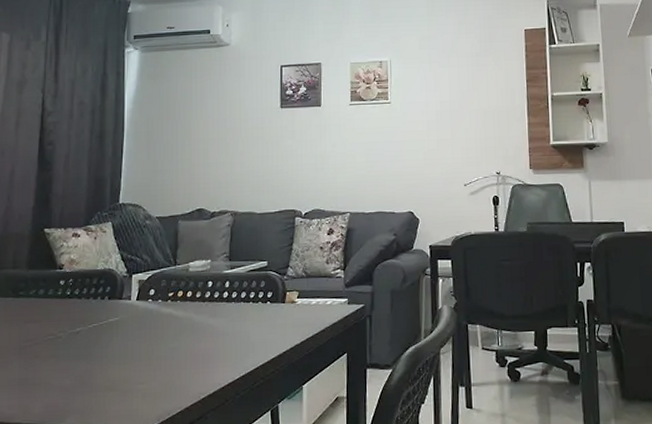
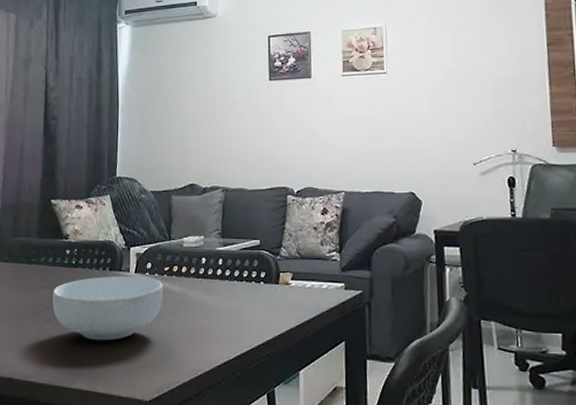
cereal bowl: none [42,303,166,373] -> present [52,276,163,341]

